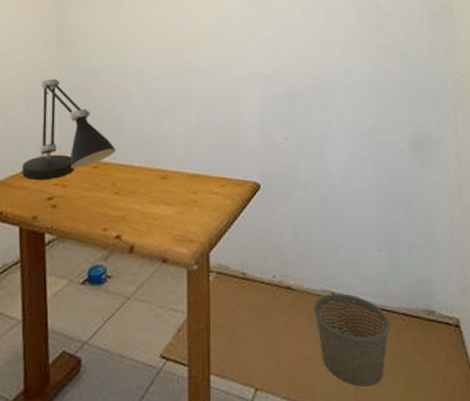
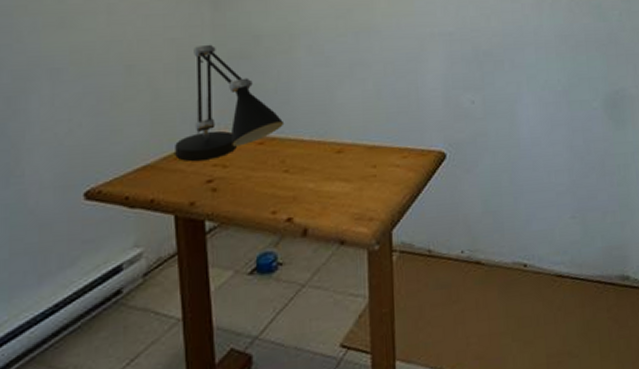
basket: present [313,293,391,387] -> none [504,264,585,360]

